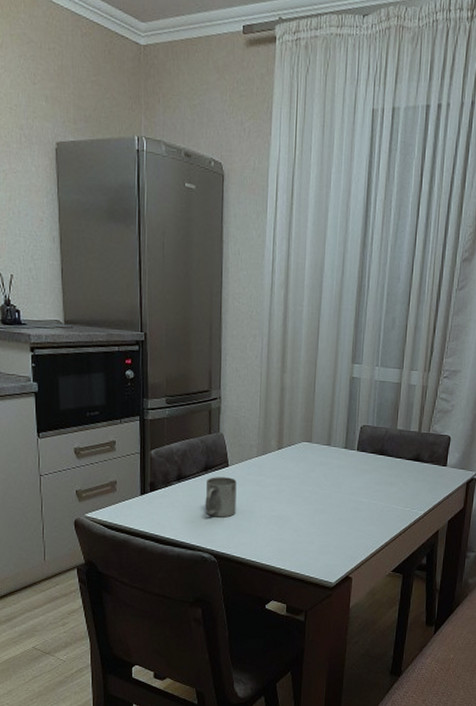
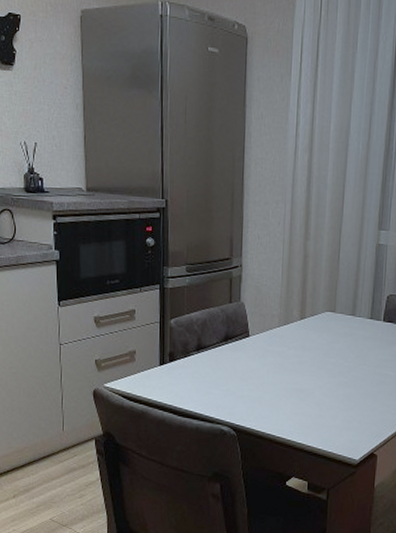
mug: present [205,477,237,518] -> none [224,347,258,390]

